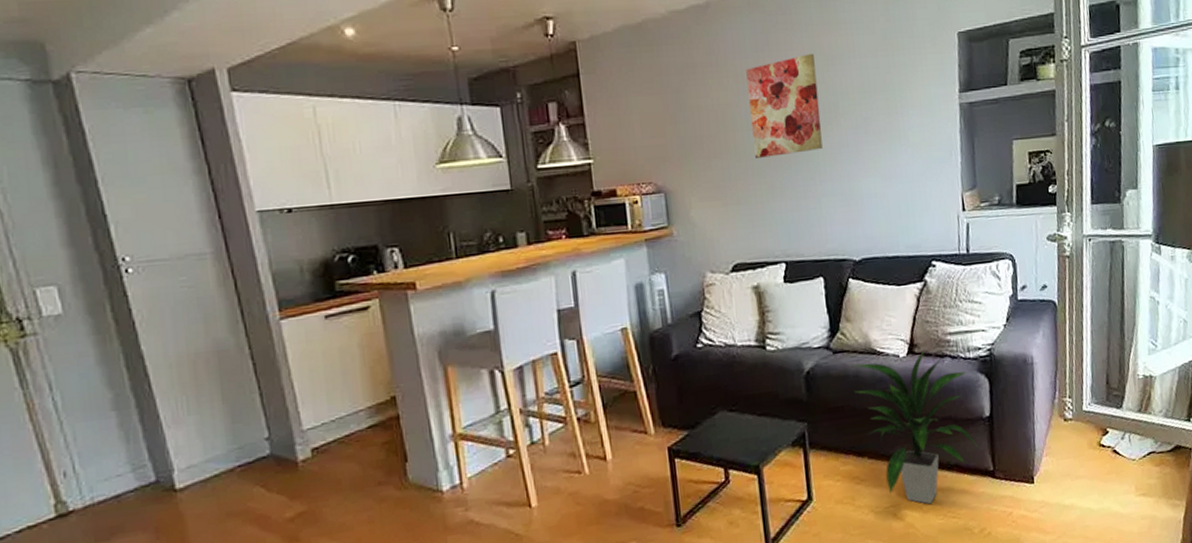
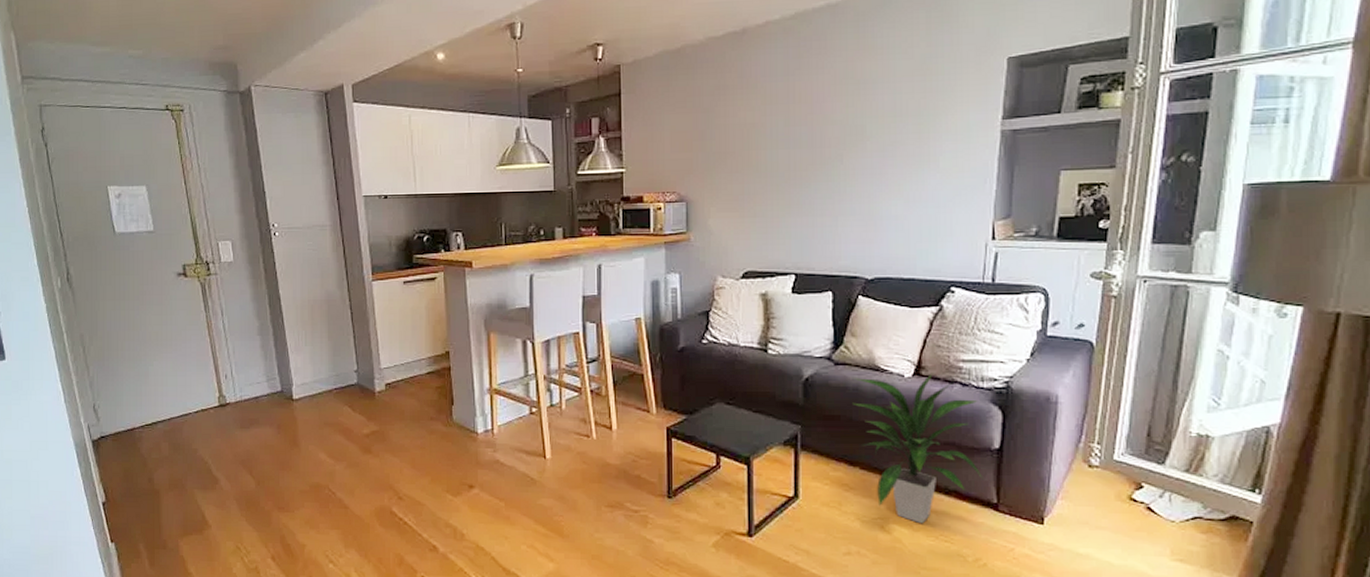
wall art: present [746,54,823,158] -> none [775,78,846,175]

